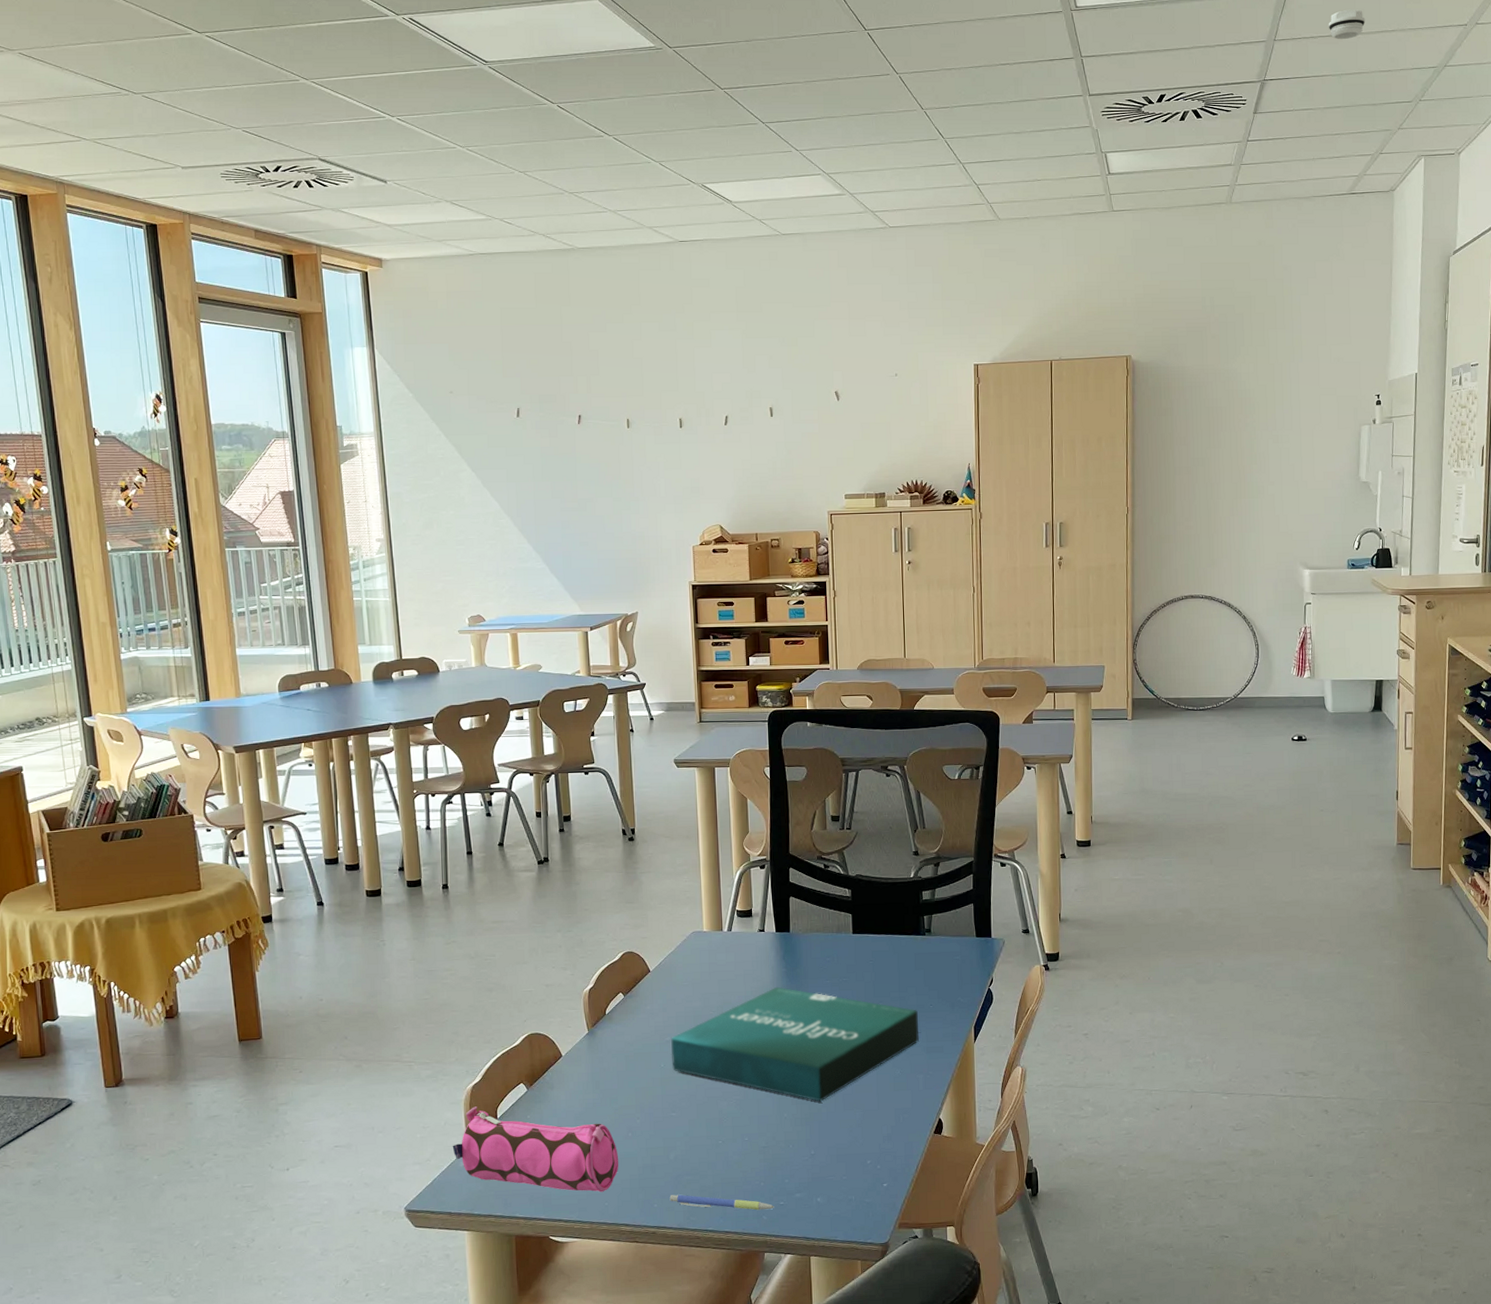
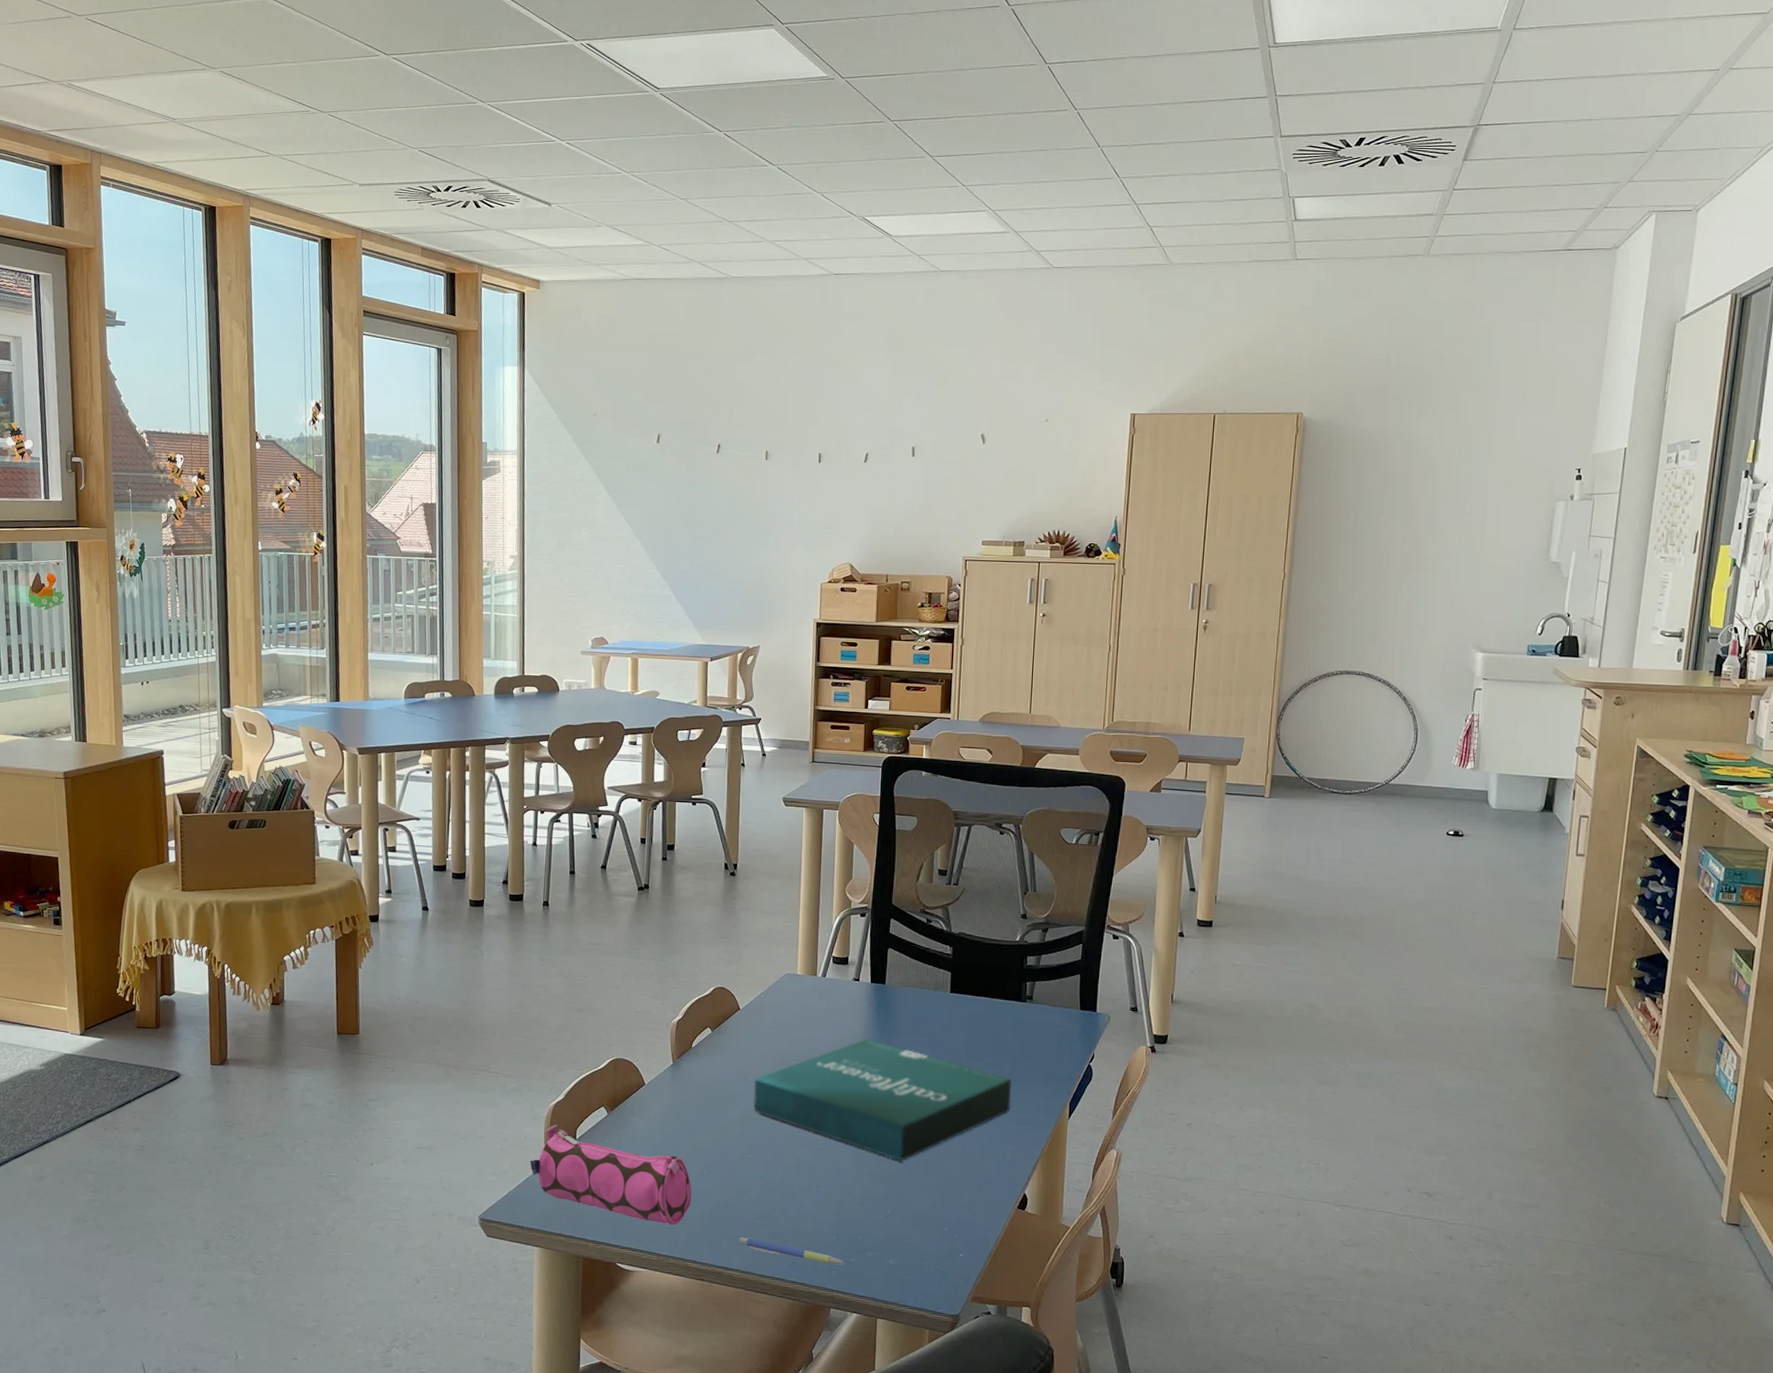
smoke detector: present [1329,9,1366,40] -> none [1557,51,1600,84]

